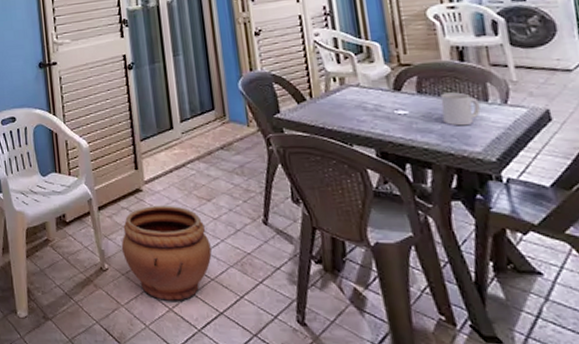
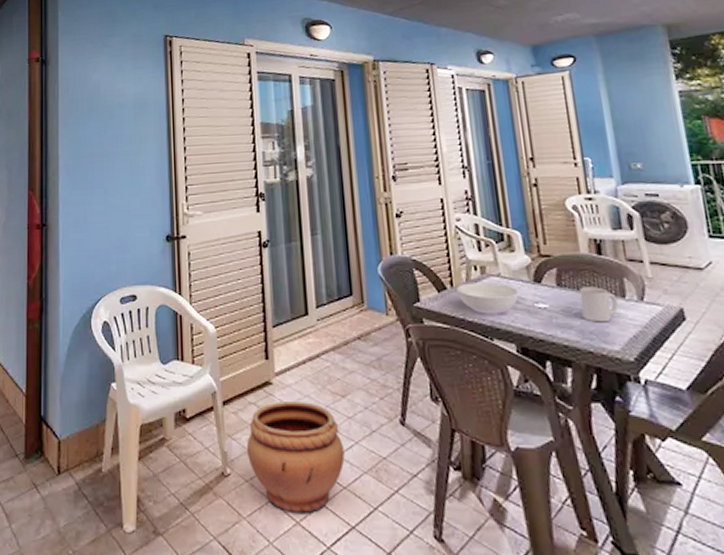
bowl: none [316,92,378,122] -> present [457,282,519,314]

